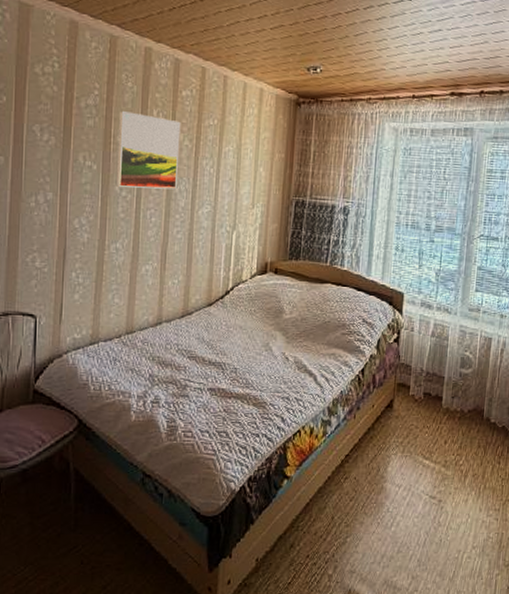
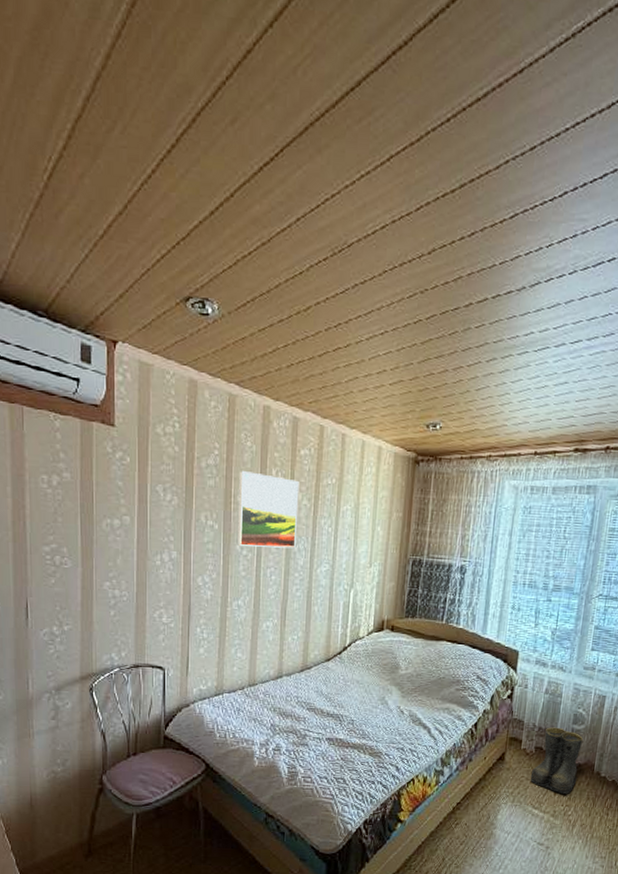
boots: none [420,371,471,442] -> present [530,727,583,794]

